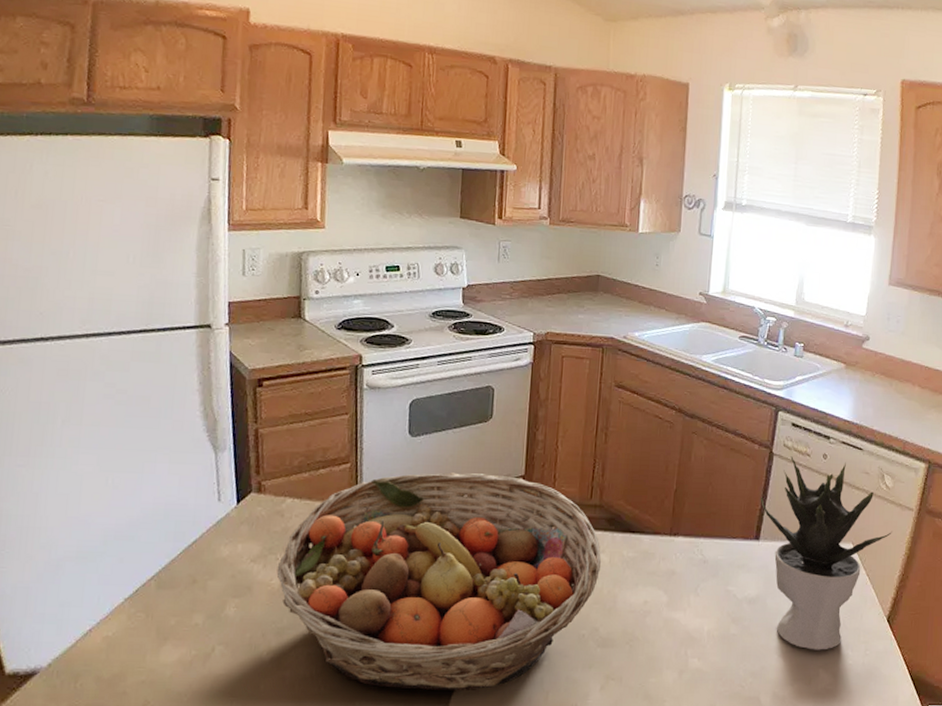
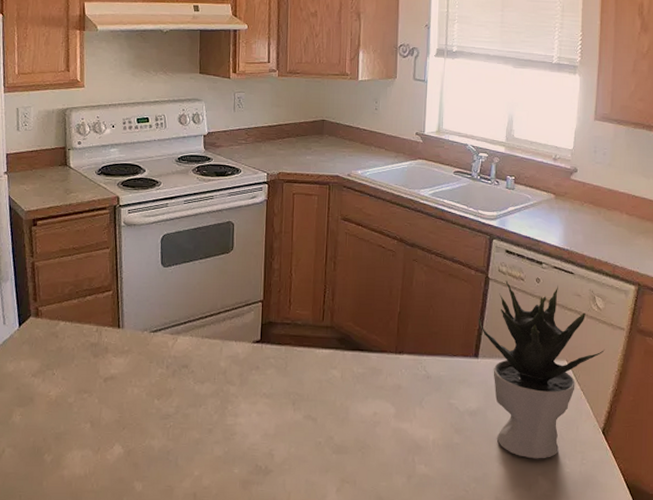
fruit basket: present [276,472,602,690] -> none [53,298,334,490]

